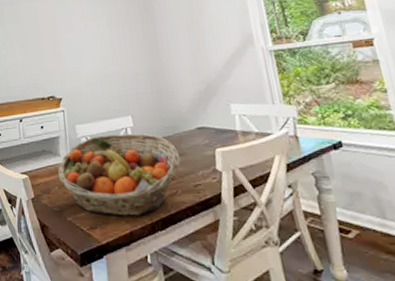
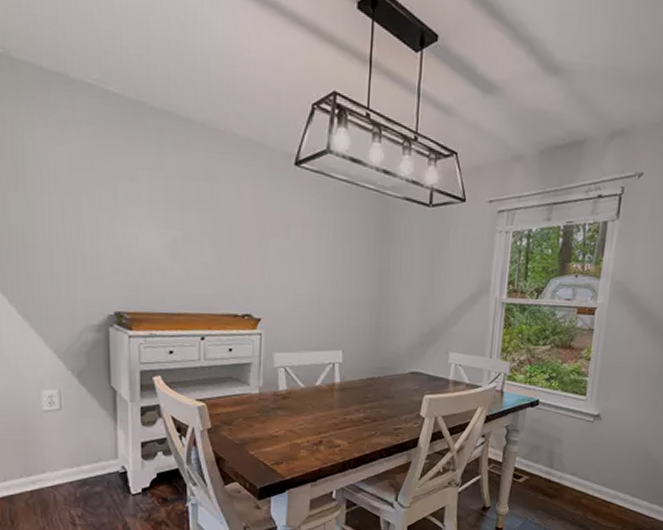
fruit basket: present [57,133,181,216] -> none [244,368,386,454]

